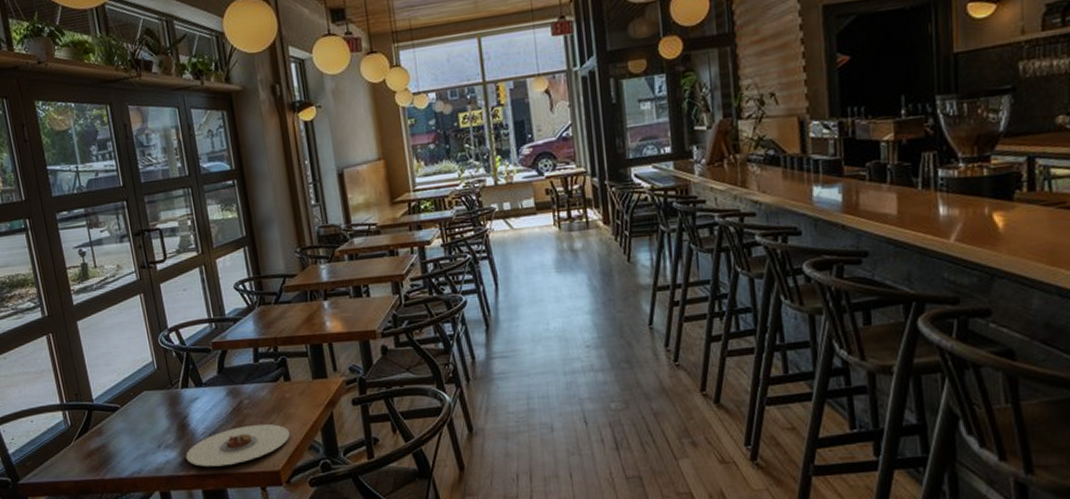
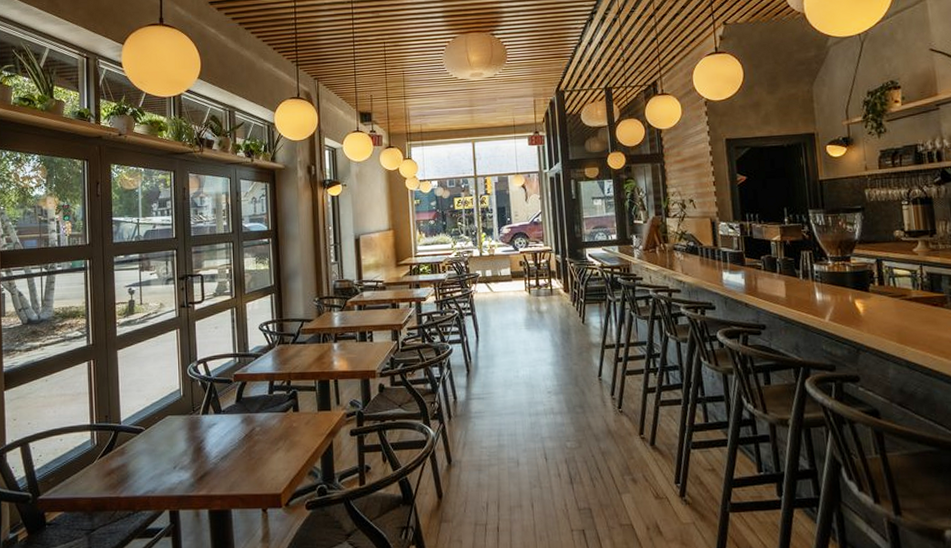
plate: present [186,423,290,467] -> none [198,449,293,488]

